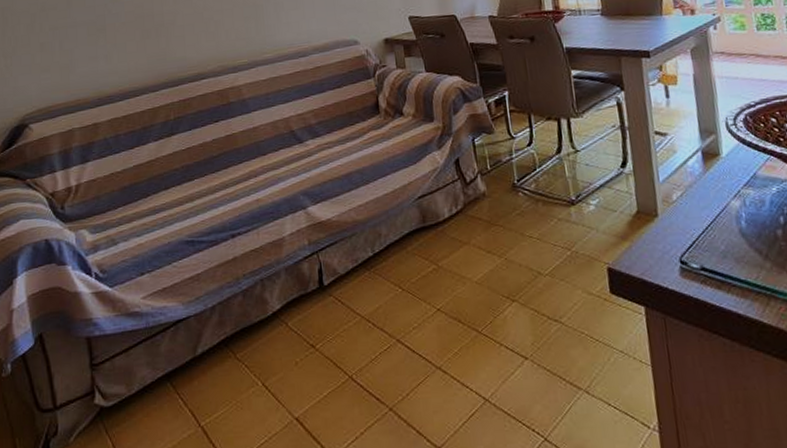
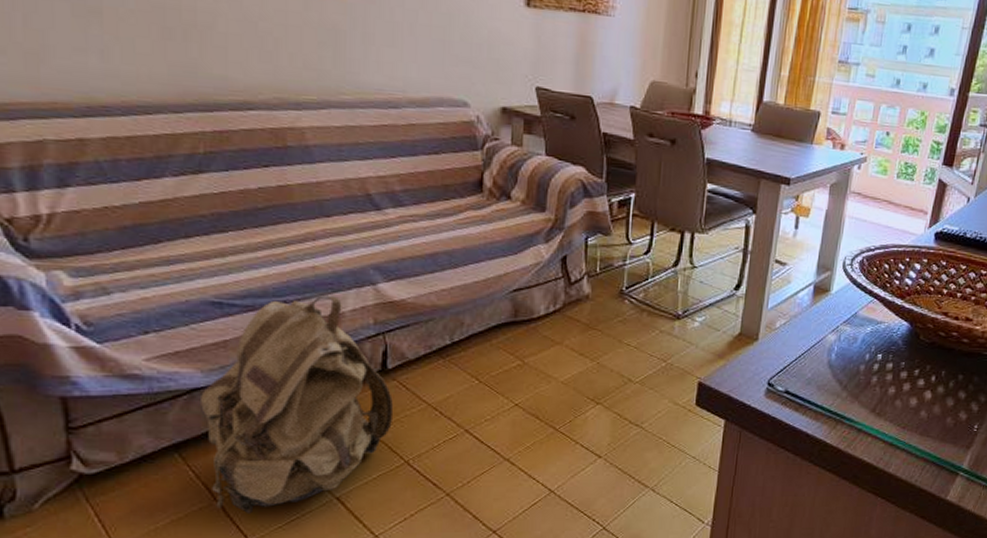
backpack: none [183,223,334,438] -> present [201,295,394,513]

